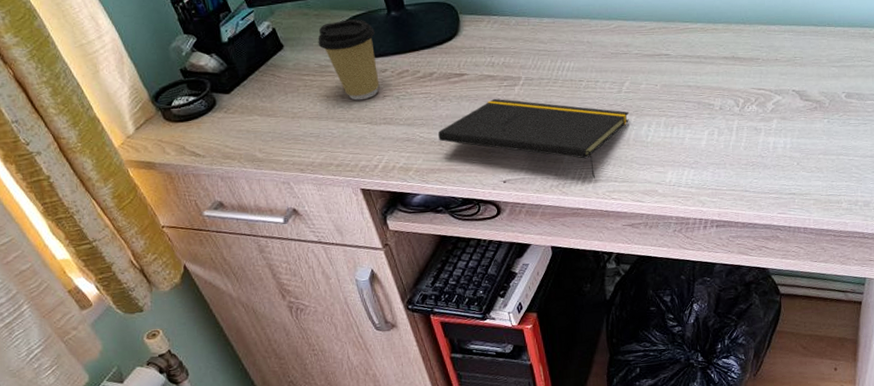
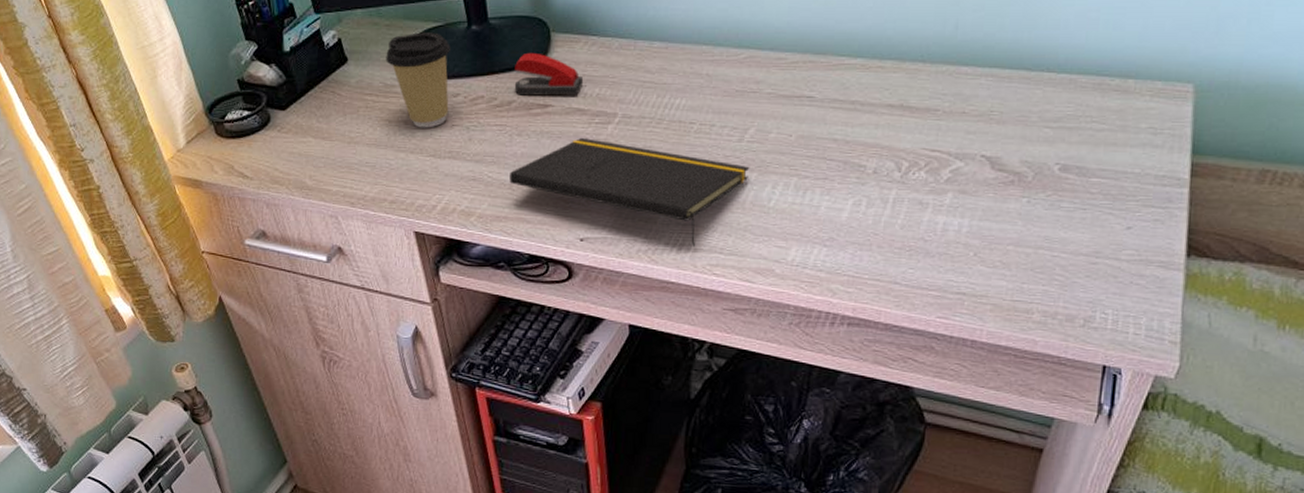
stapler: none [432,31,491,68] -> present [514,52,584,96]

